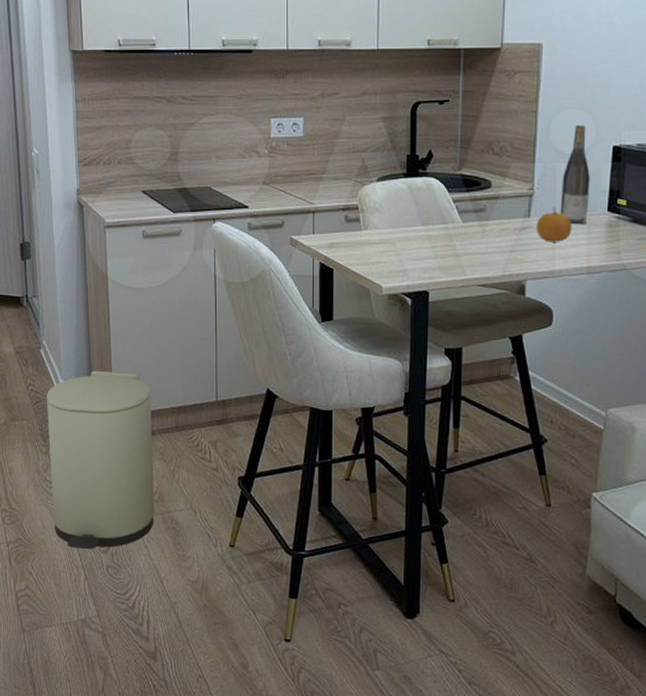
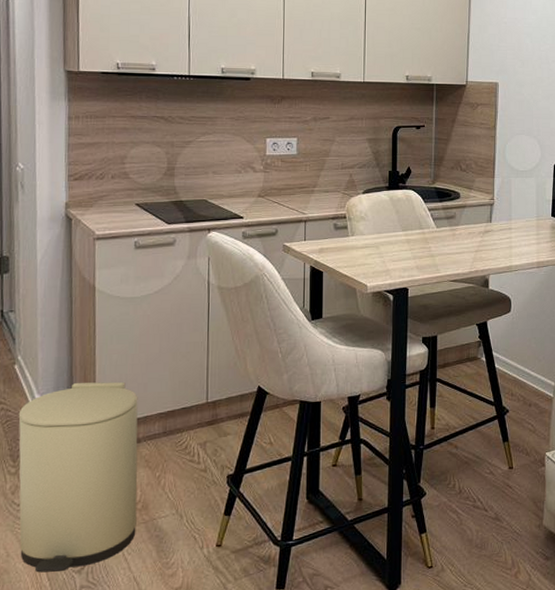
fruit: present [536,207,572,242] -> none [497,214,525,243]
wine bottle: present [560,125,591,225] -> none [515,148,538,228]

